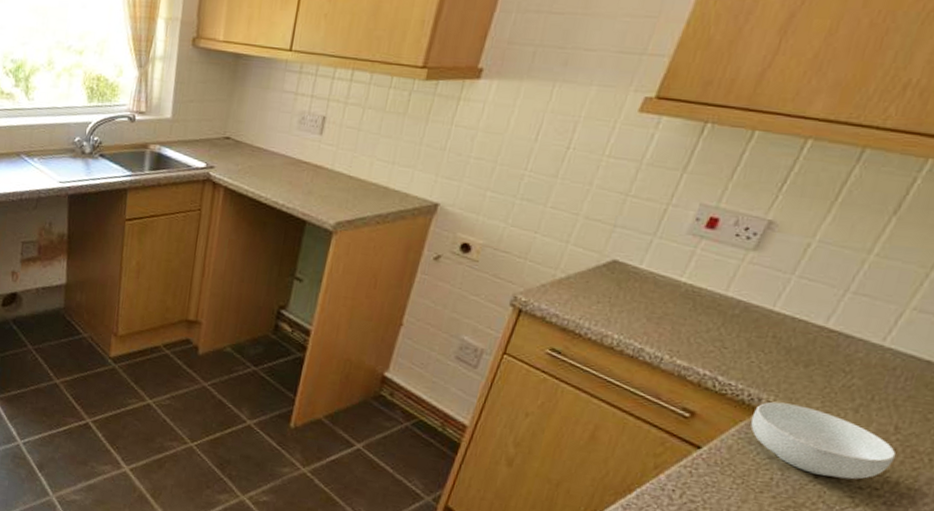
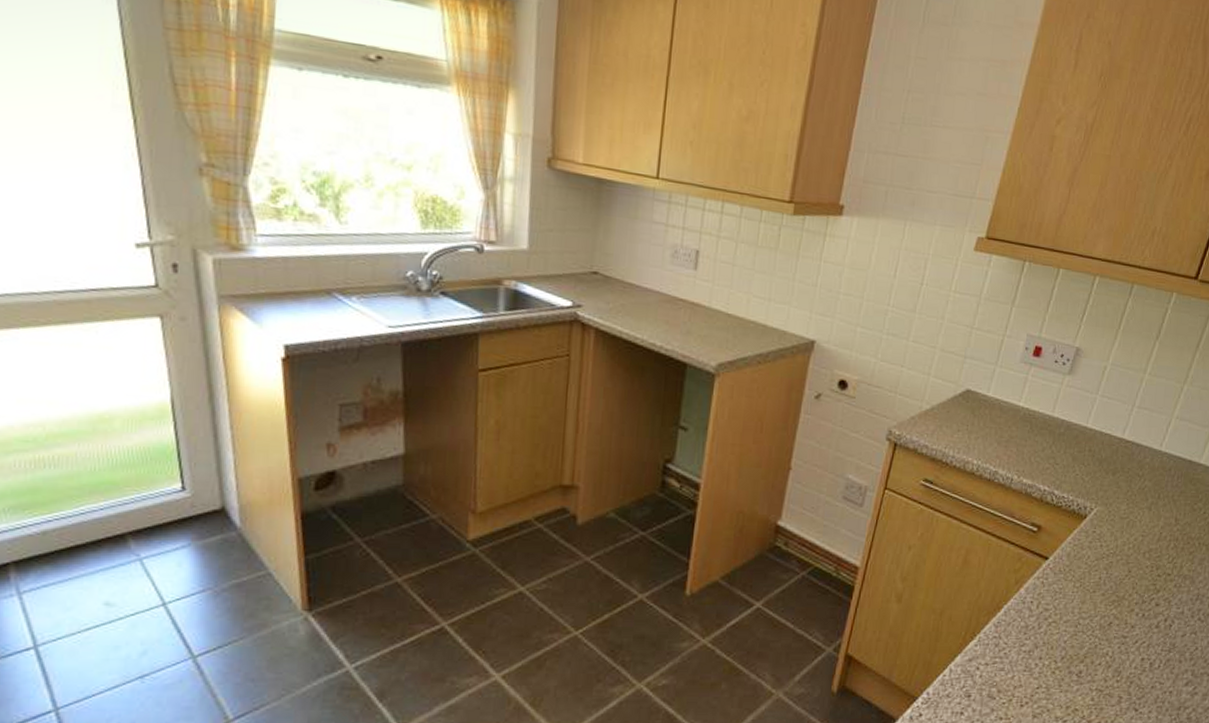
cereal bowl: present [750,401,896,480] -> none [1081,508,1178,569]

